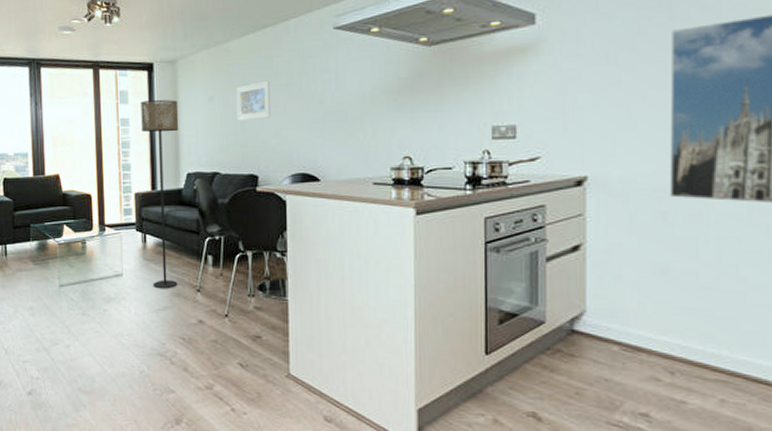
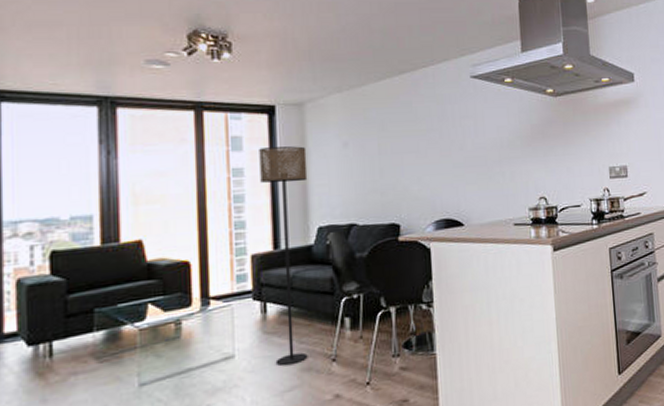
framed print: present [236,80,271,121] -> none [374,126,411,168]

